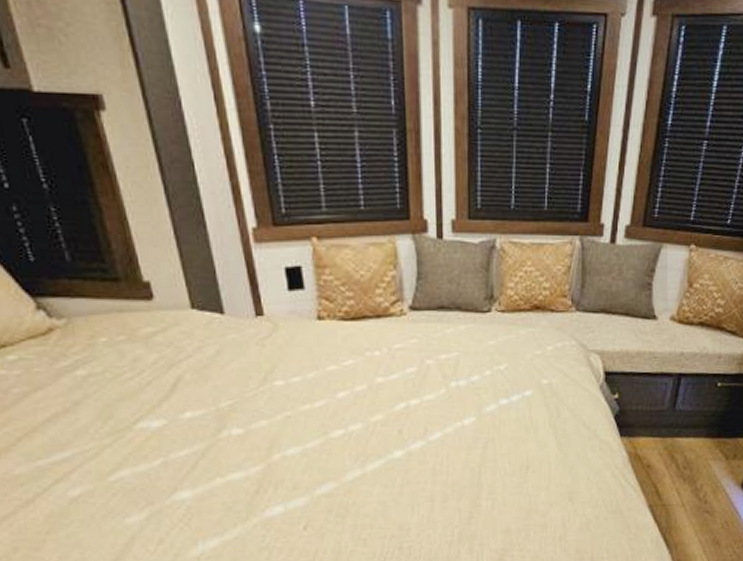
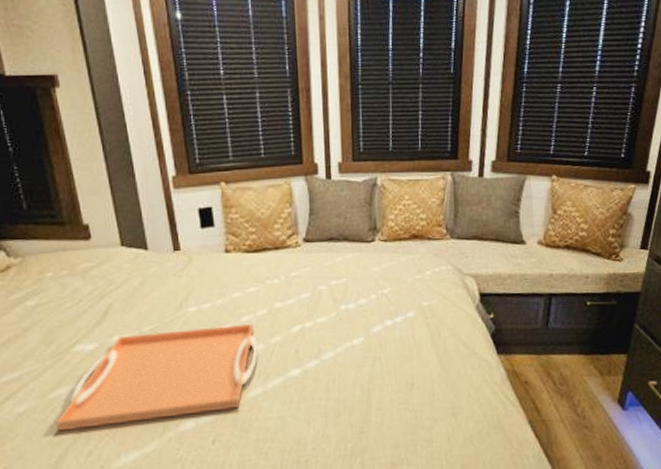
serving tray: none [119,399,357,518] -> present [56,323,259,432]

